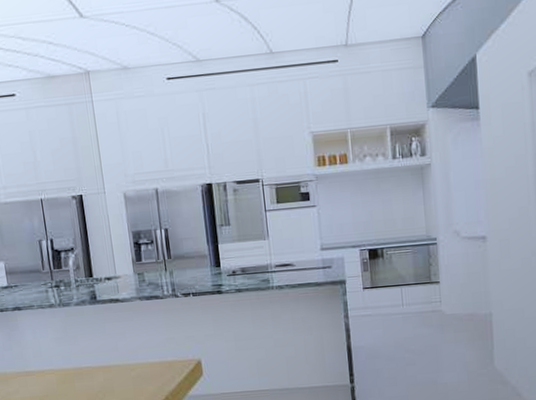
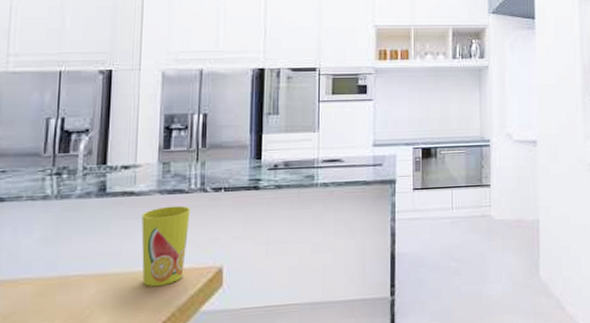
cup: none [128,309,170,376] -> present [141,205,191,287]

